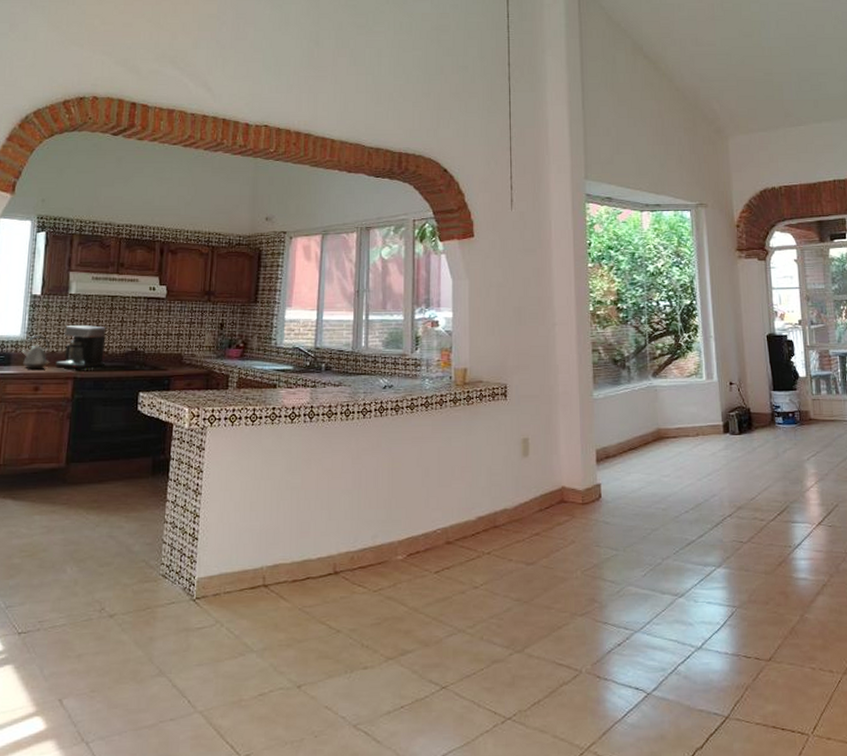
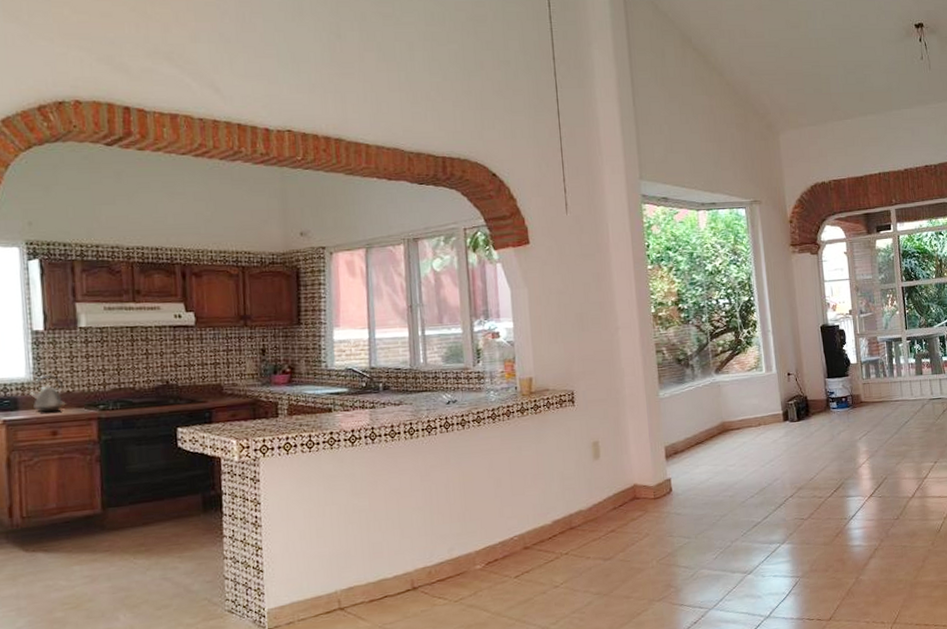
coffee maker: present [55,325,106,370] -> none [73,360,131,409]

